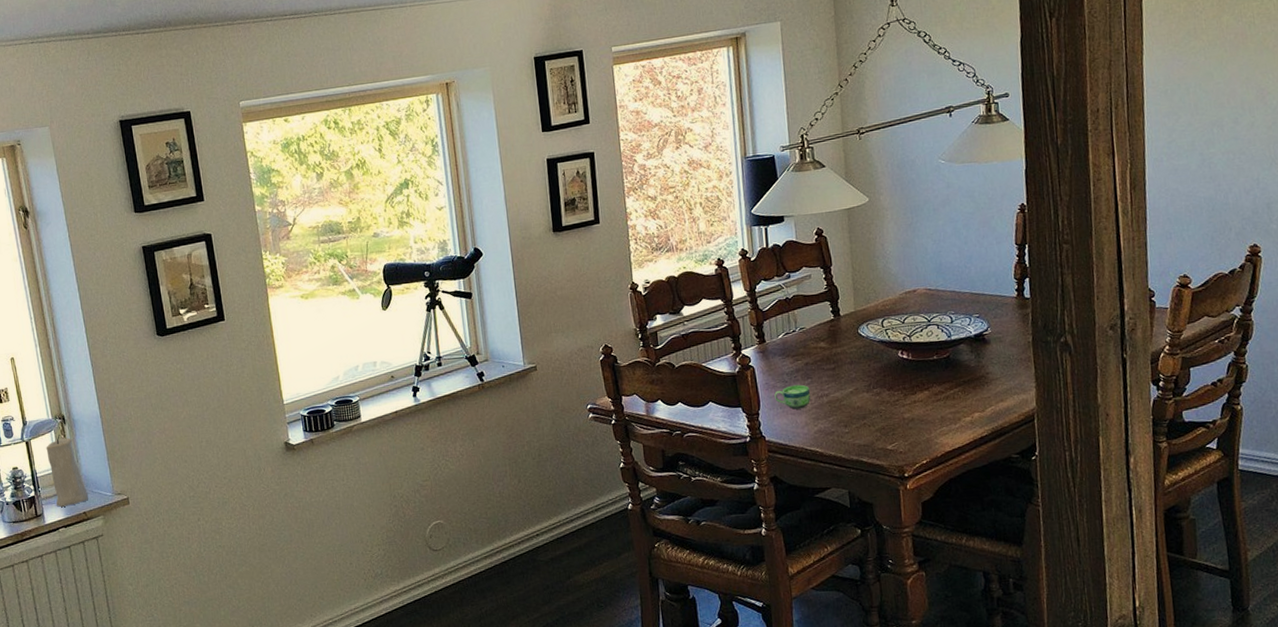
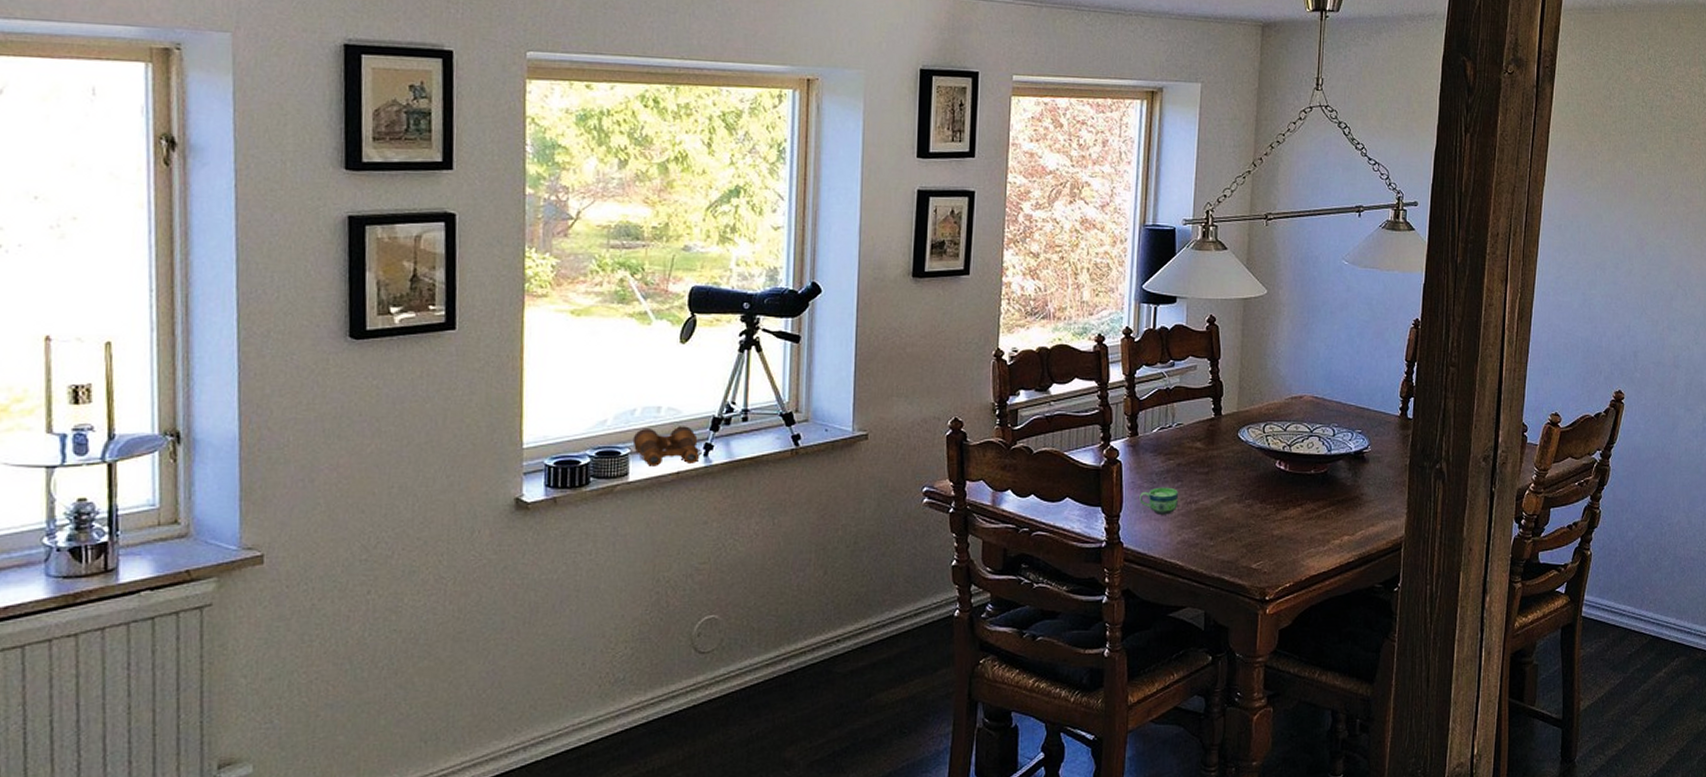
candle: present [46,435,89,507] -> none [140,458,199,560]
binoculars: none [359,375,412,410] -> present [632,426,702,468]

